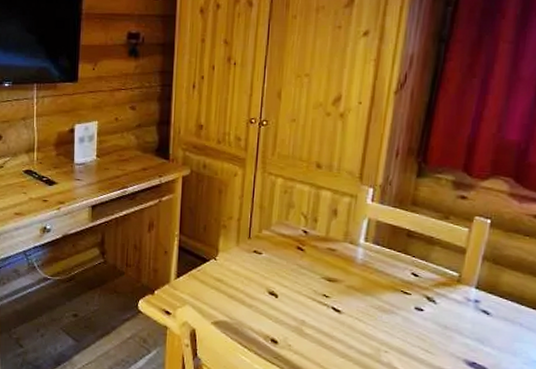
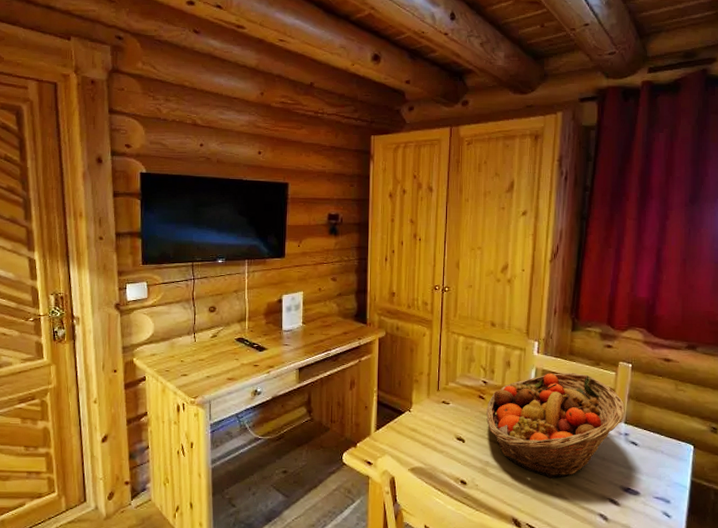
fruit basket: none [304,225,478,345] -> present [486,372,625,478]

